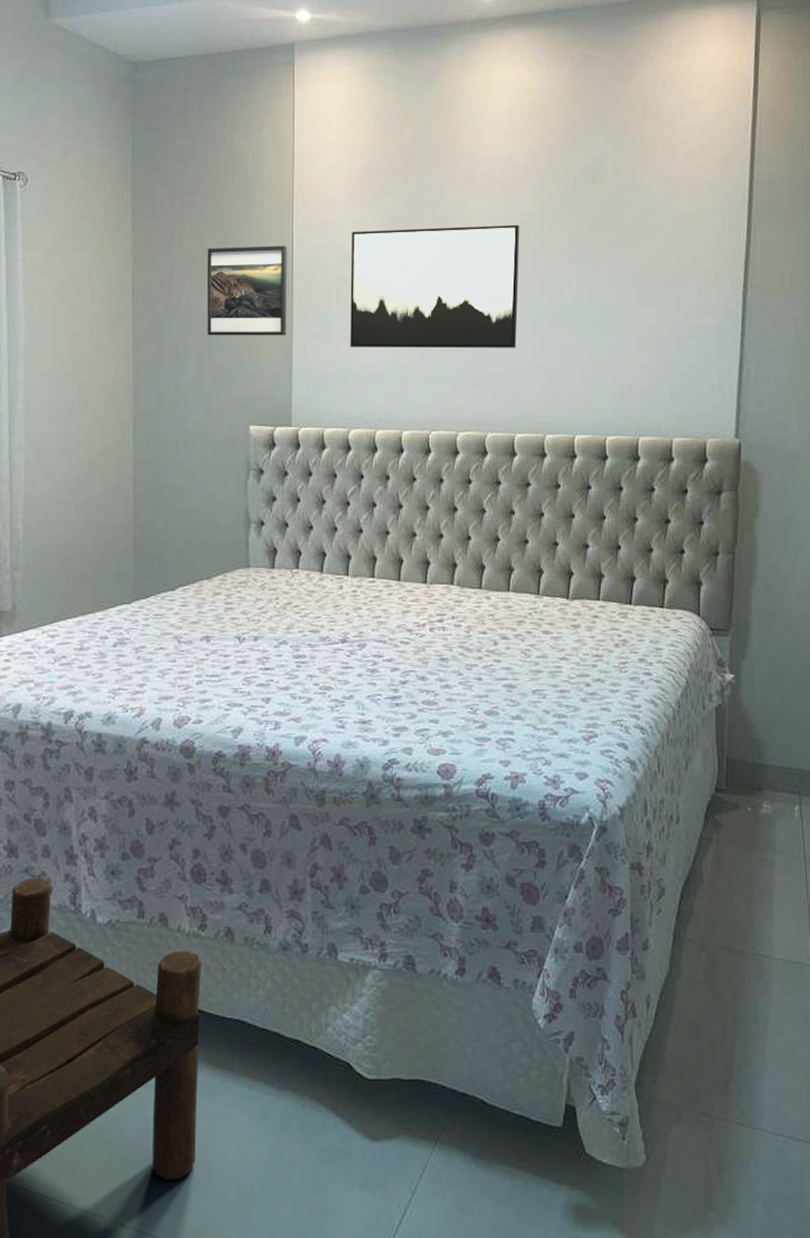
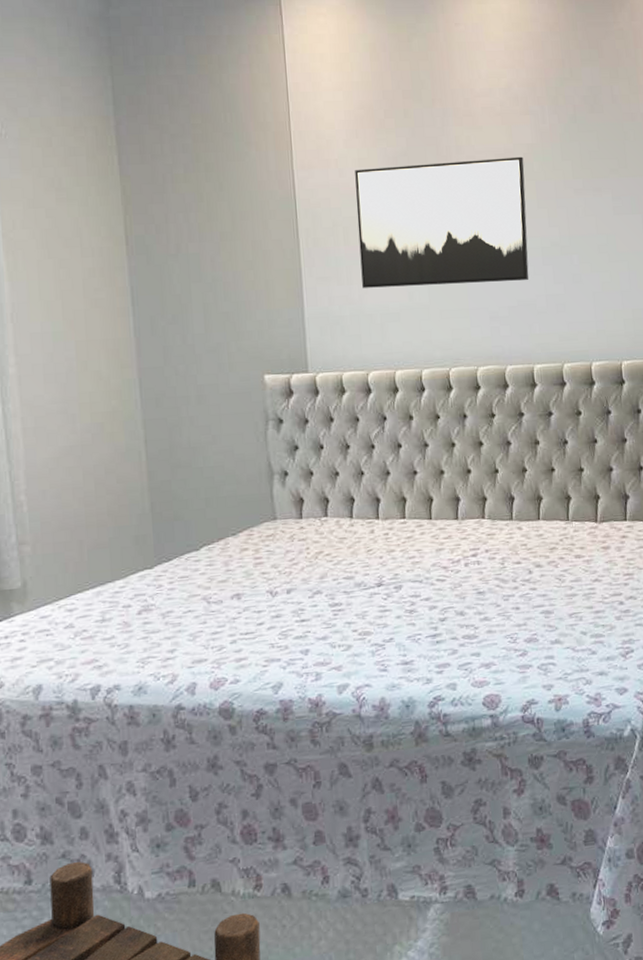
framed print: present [207,245,287,336] -> none [203,187,295,285]

